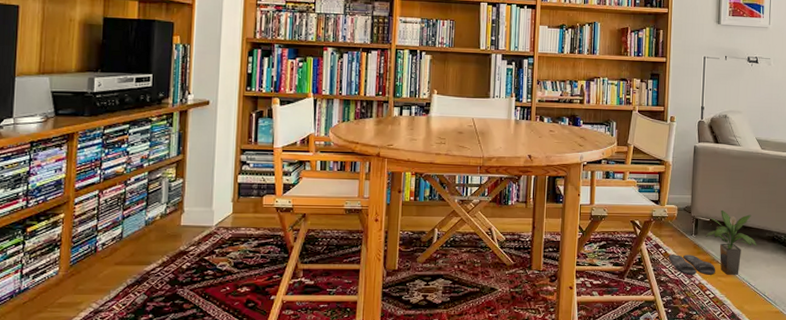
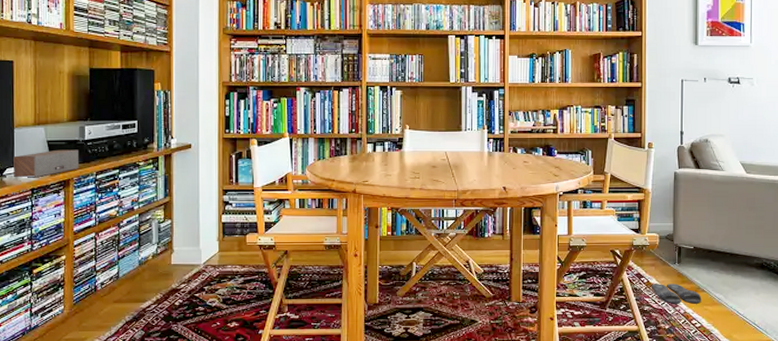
speaker: none [12,101,86,130] -> present [13,149,79,178]
potted plant: present [705,209,757,275] -> none [689,237,745,304]

